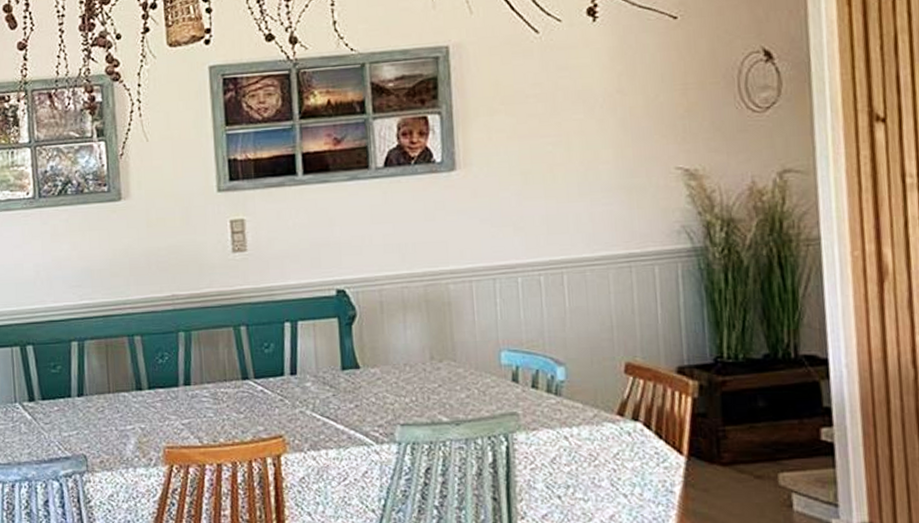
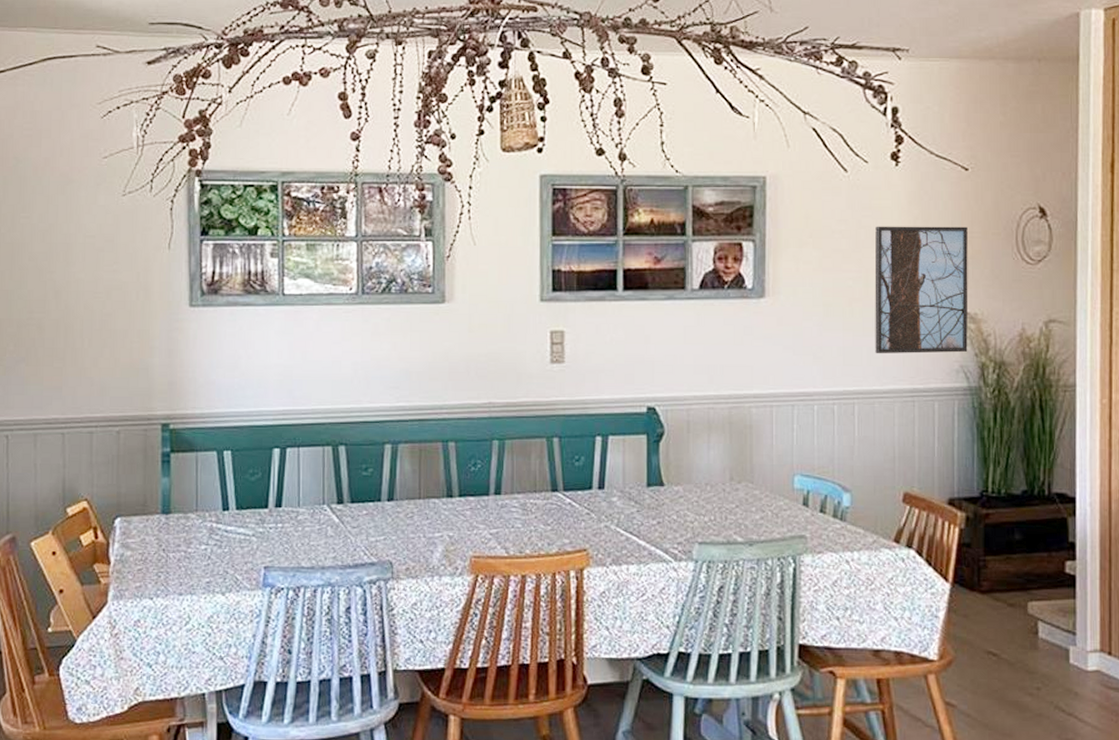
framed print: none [574,78,690,220] -> present [874,226,968,354]

